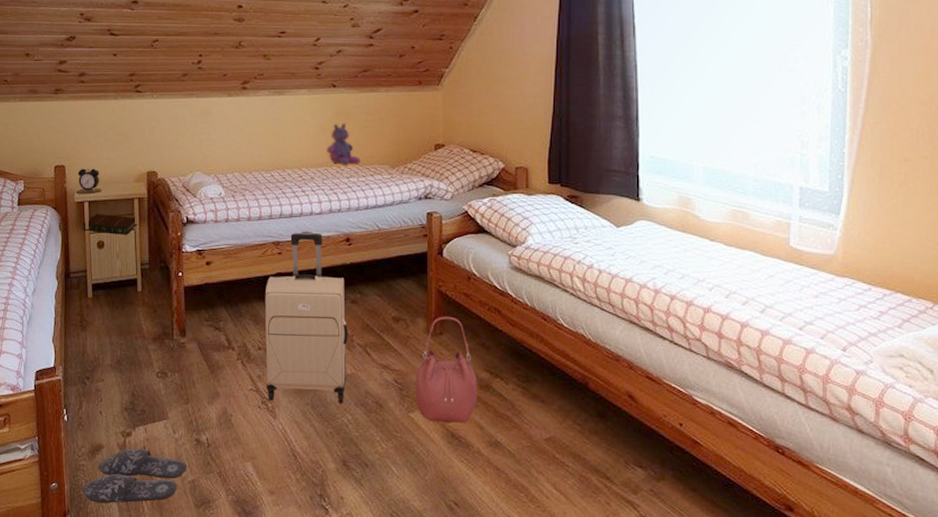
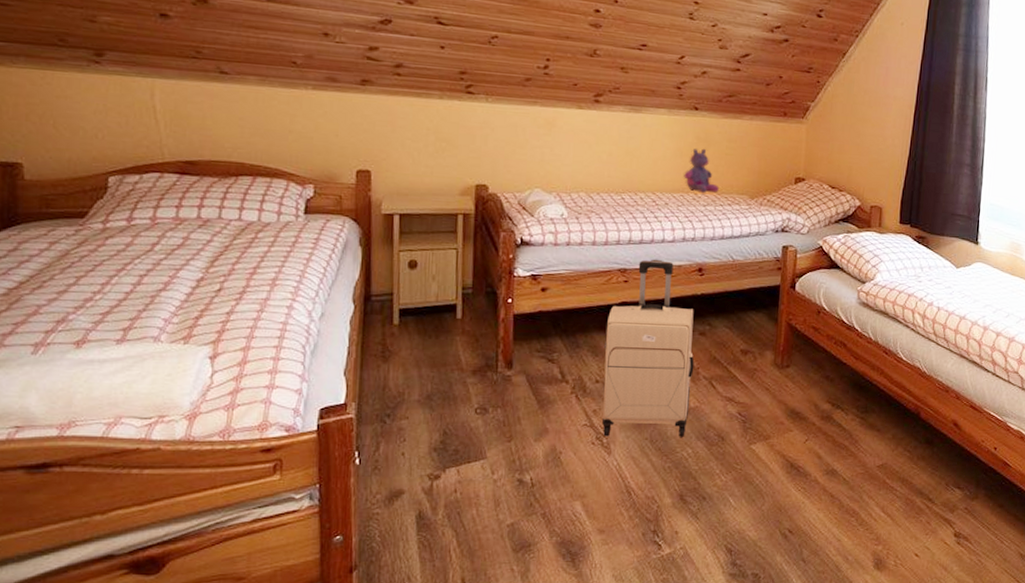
alarm clock: present [76,166,101,193] -> none [384,173,417,206]
book: present [82,214,138,235] -> none [389,229,462,255]
slippers: present [82,448,186,504] -> none [374,492,505,555]
handbag: present [415,316,477,423] -> none [758,349,819,453]

